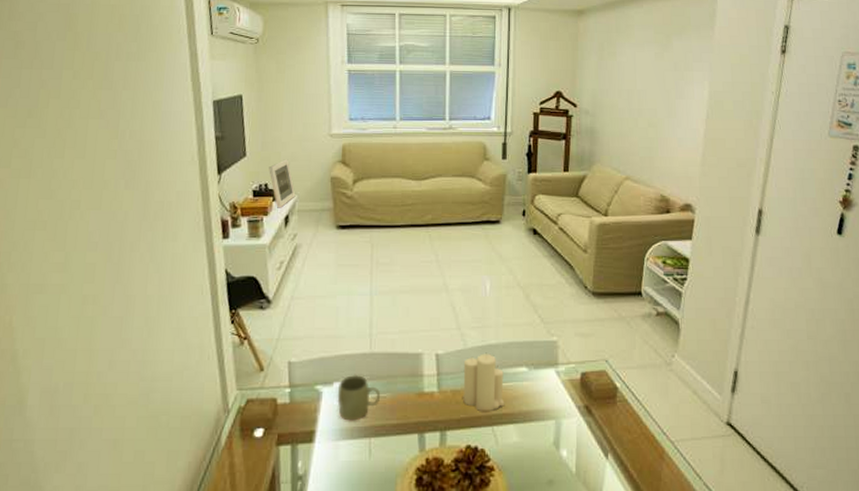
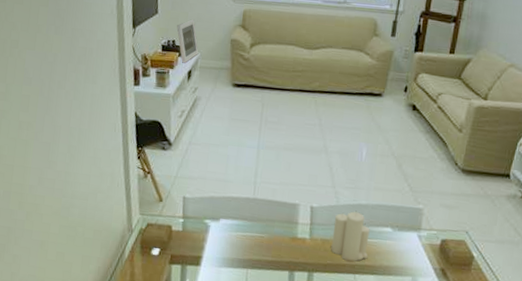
mug: present [337,374,381,421] -> none [222,214,260,253]

